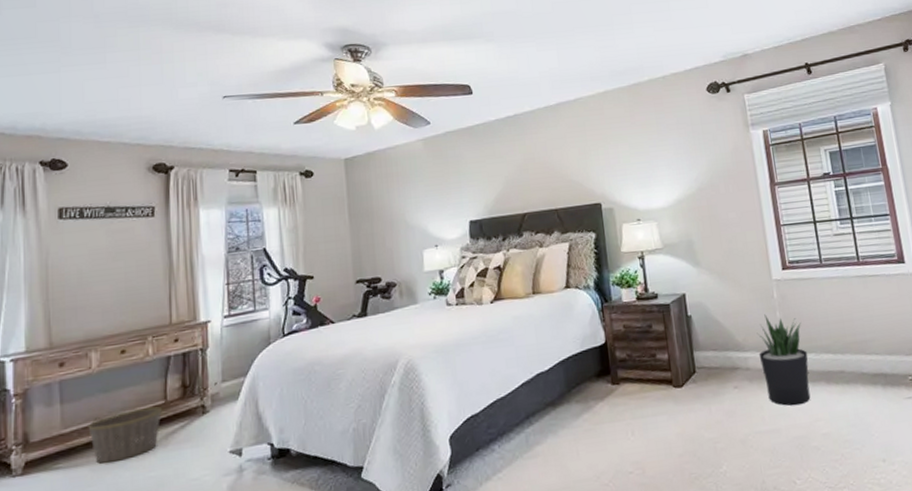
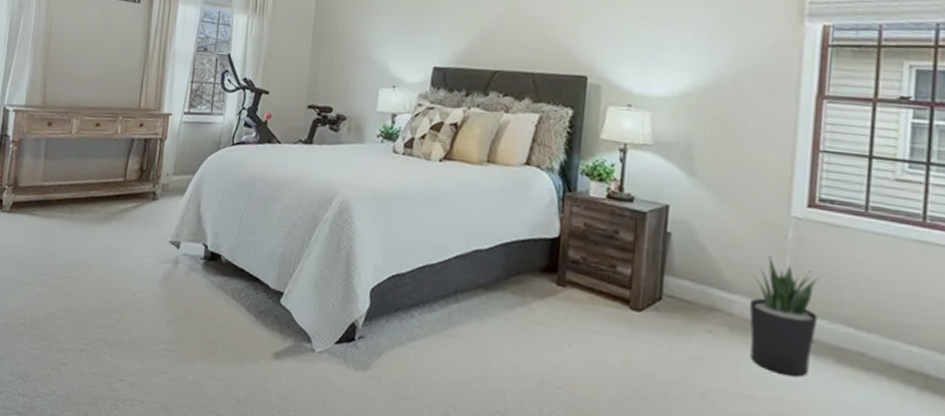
basket: present [88,406,162,464] -> none [62,179,121,223]

